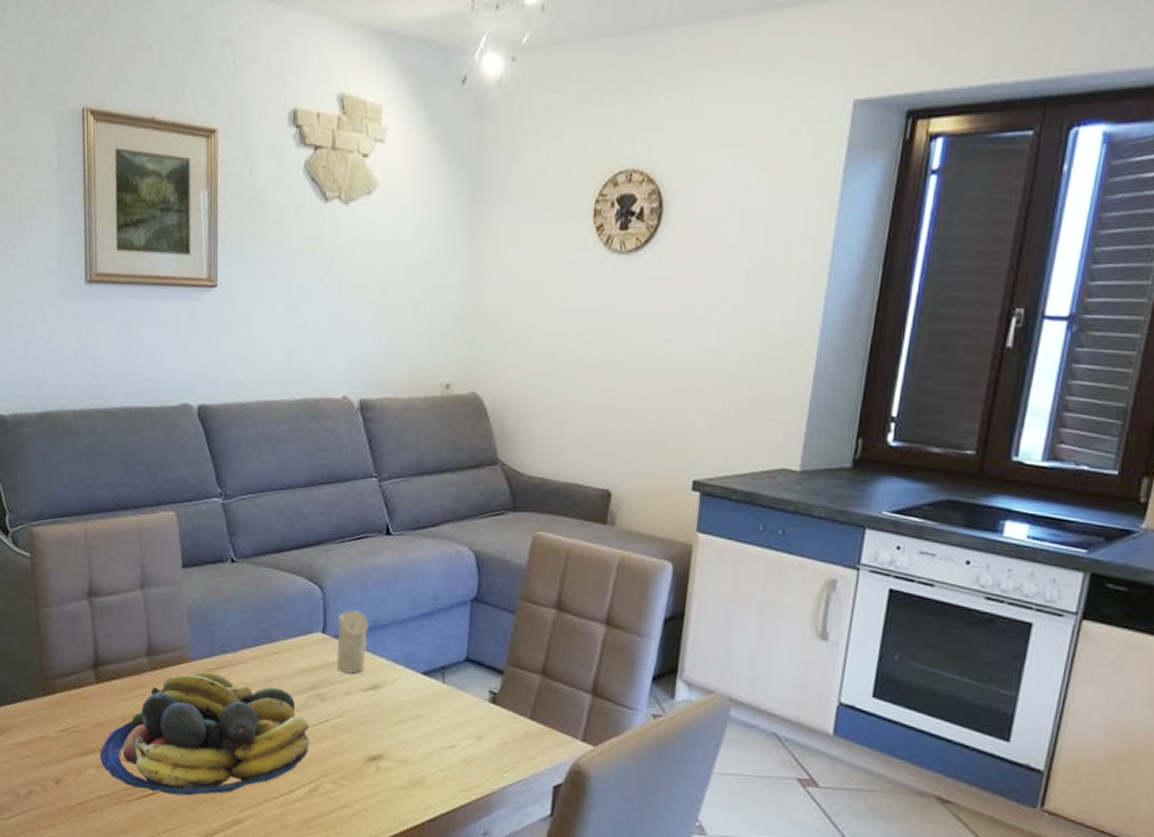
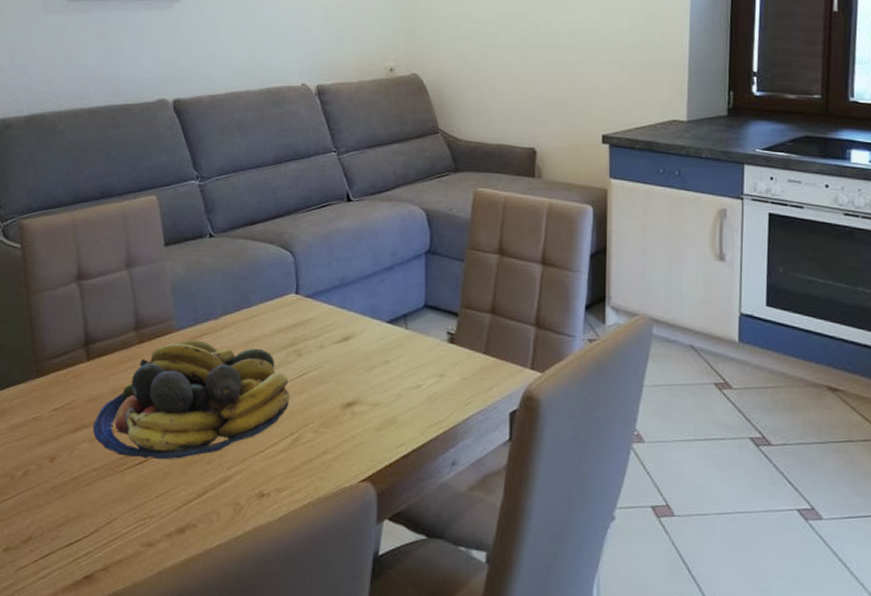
candle: present [336,610,369,674] -> none [308,271,337,328]

